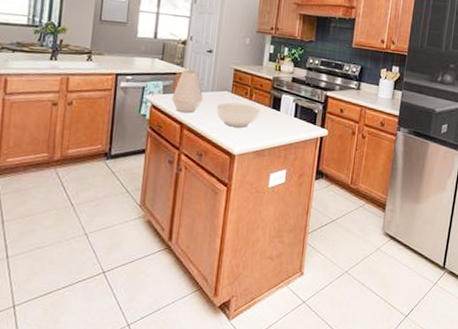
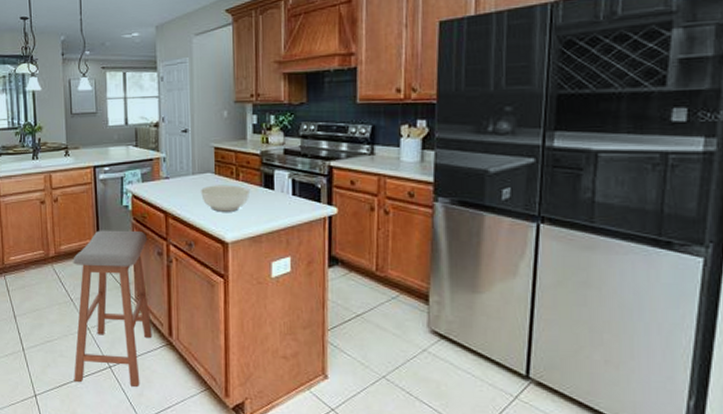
stool: none [62,136,160,291] -> present [73,230,152,387]
vase: present [172,70,204,113] -> none [152,154,185,201]

